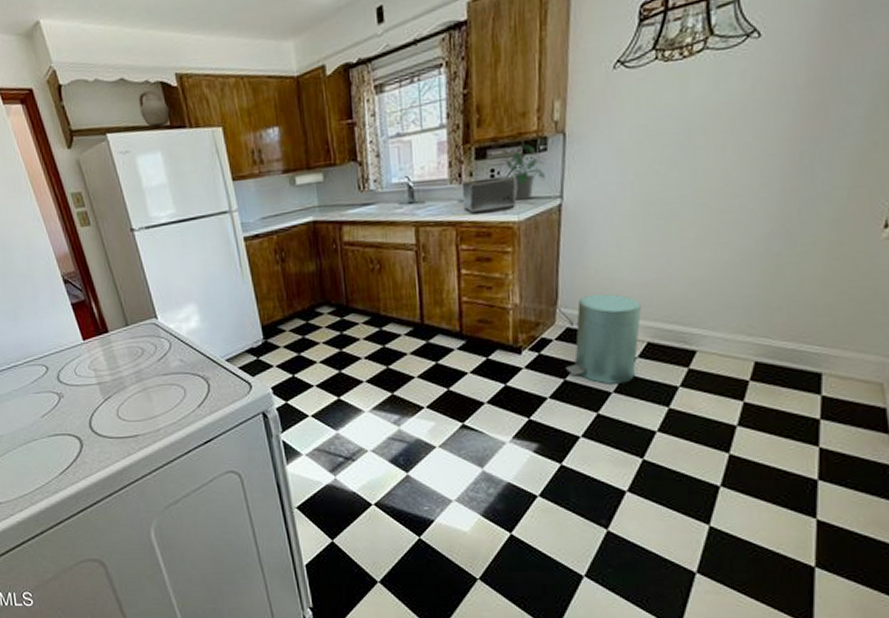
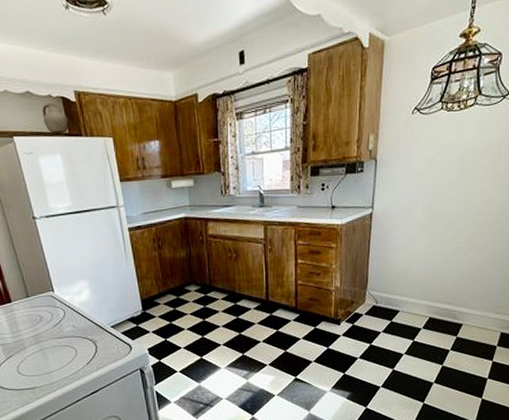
toaster: present [461,175,517,215] -> none [300,189,340,218]
potted plant: present [504,144,545,202] -> none [332,166,361,210]
trash can: present [565,294,641,384] -> none [371,281,426,348]

